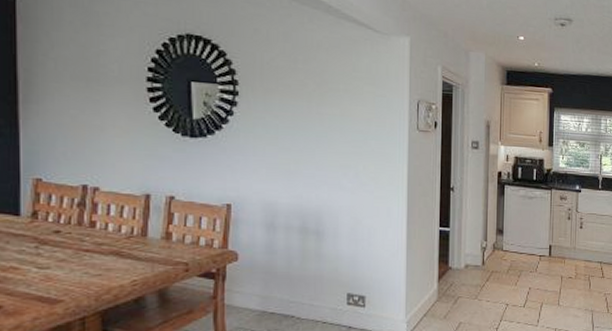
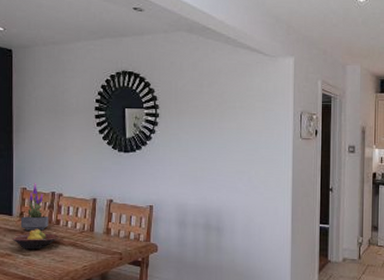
fruit bowl: none [19,232,94,261] -> present [12,228,59,250]
potted plant: none [33,172,79,236] -> present [20,183,49,231]

